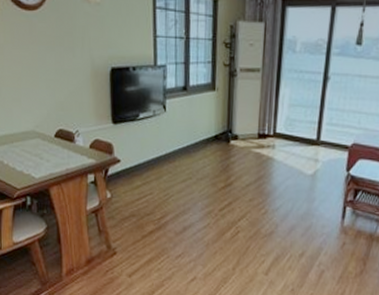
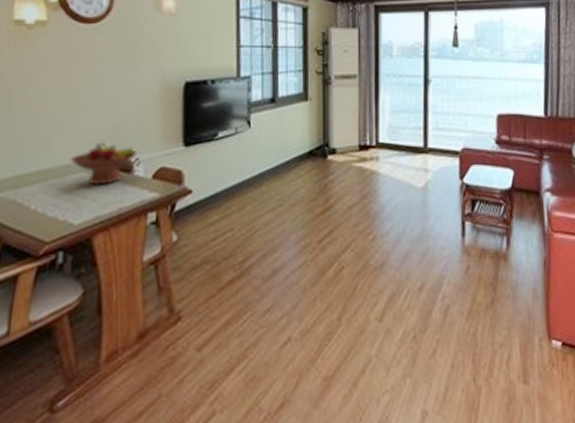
fruit bowl: none [28,116,77,150] -> present [71,143,138,185]

